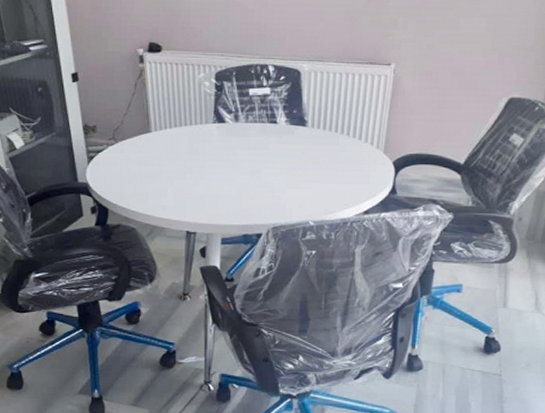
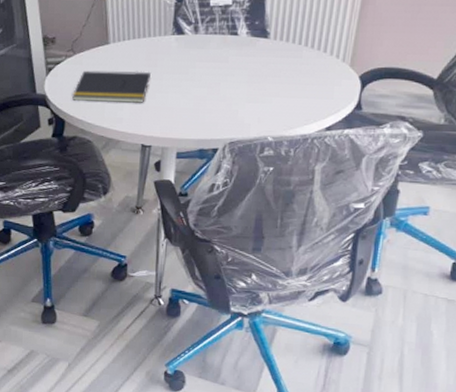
notepad: none [114,158,194,192] -> present [71,70,152,104]

